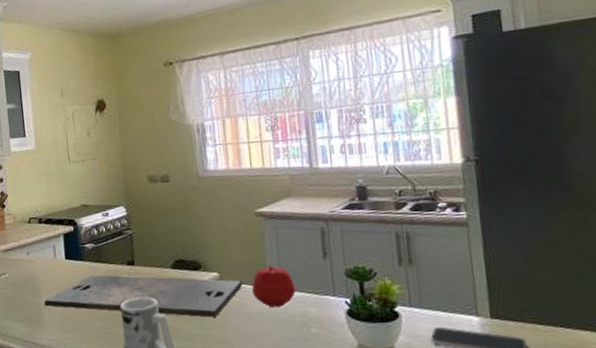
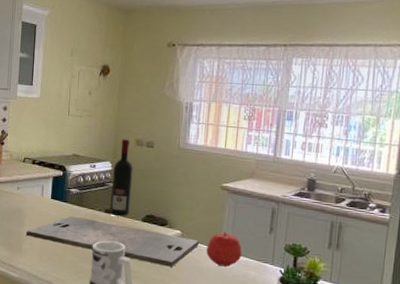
wine bottle: none [128,177,156,268] -> present [110,139,134,217]

